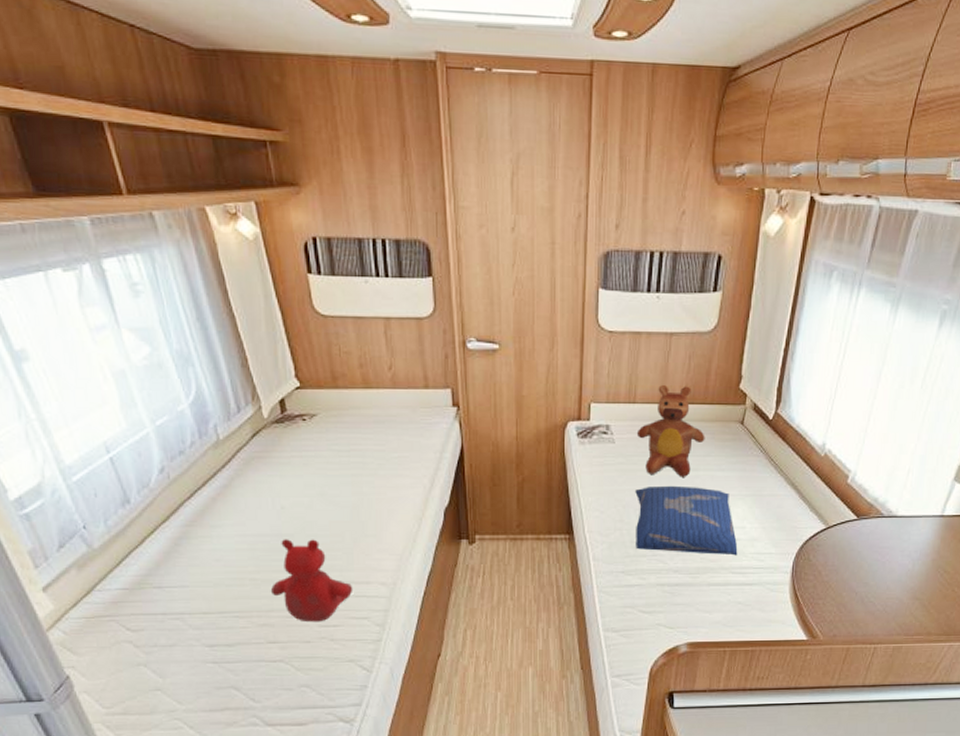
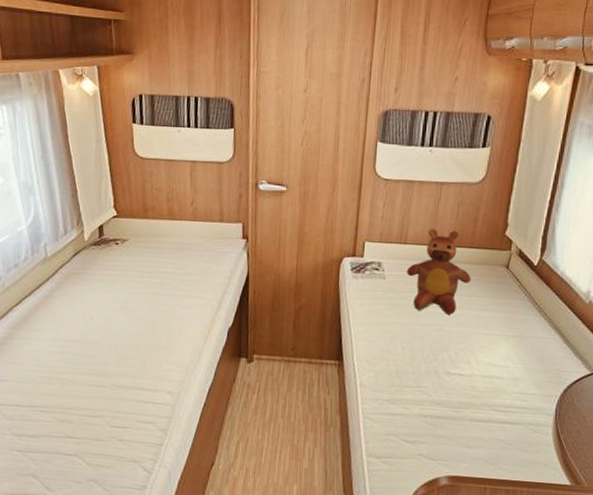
stuffed bear: present [270,539,353,623] -> none [73,346,143,423]
cushion: present [635,485,738,556] -> none [401,321,501,394]

